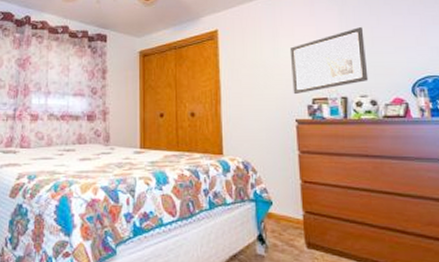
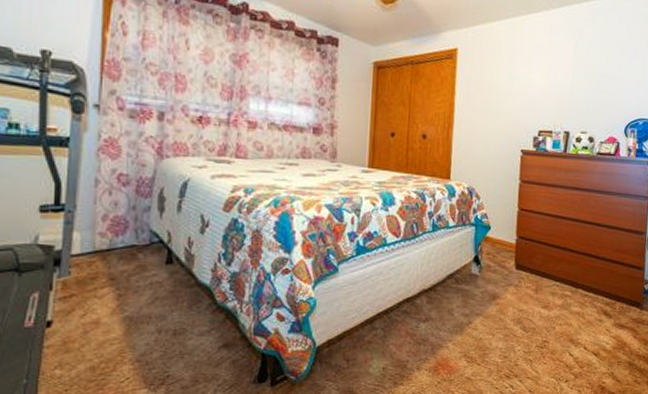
wall art: present [289,27,369,94] -> none [522,63,593,125]

